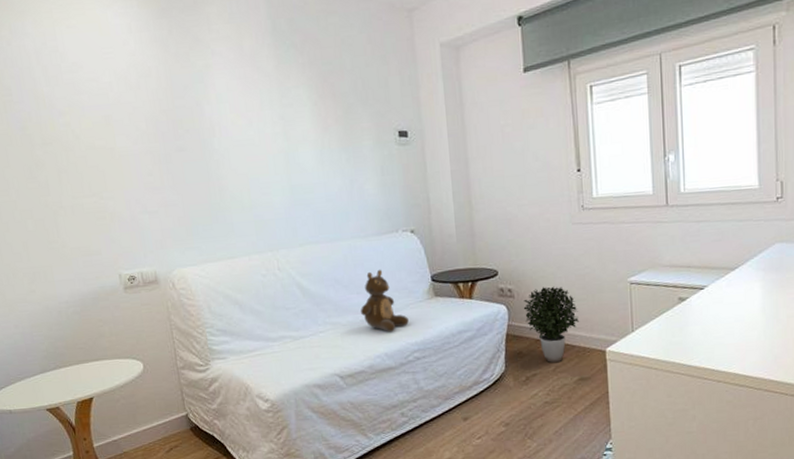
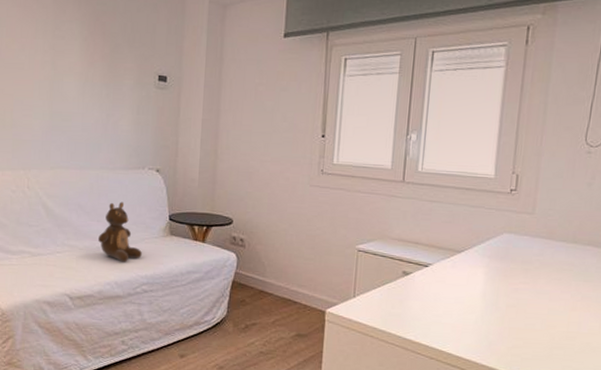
potted plant: present [523,286,580,363] -> none [252,241,305,316]

